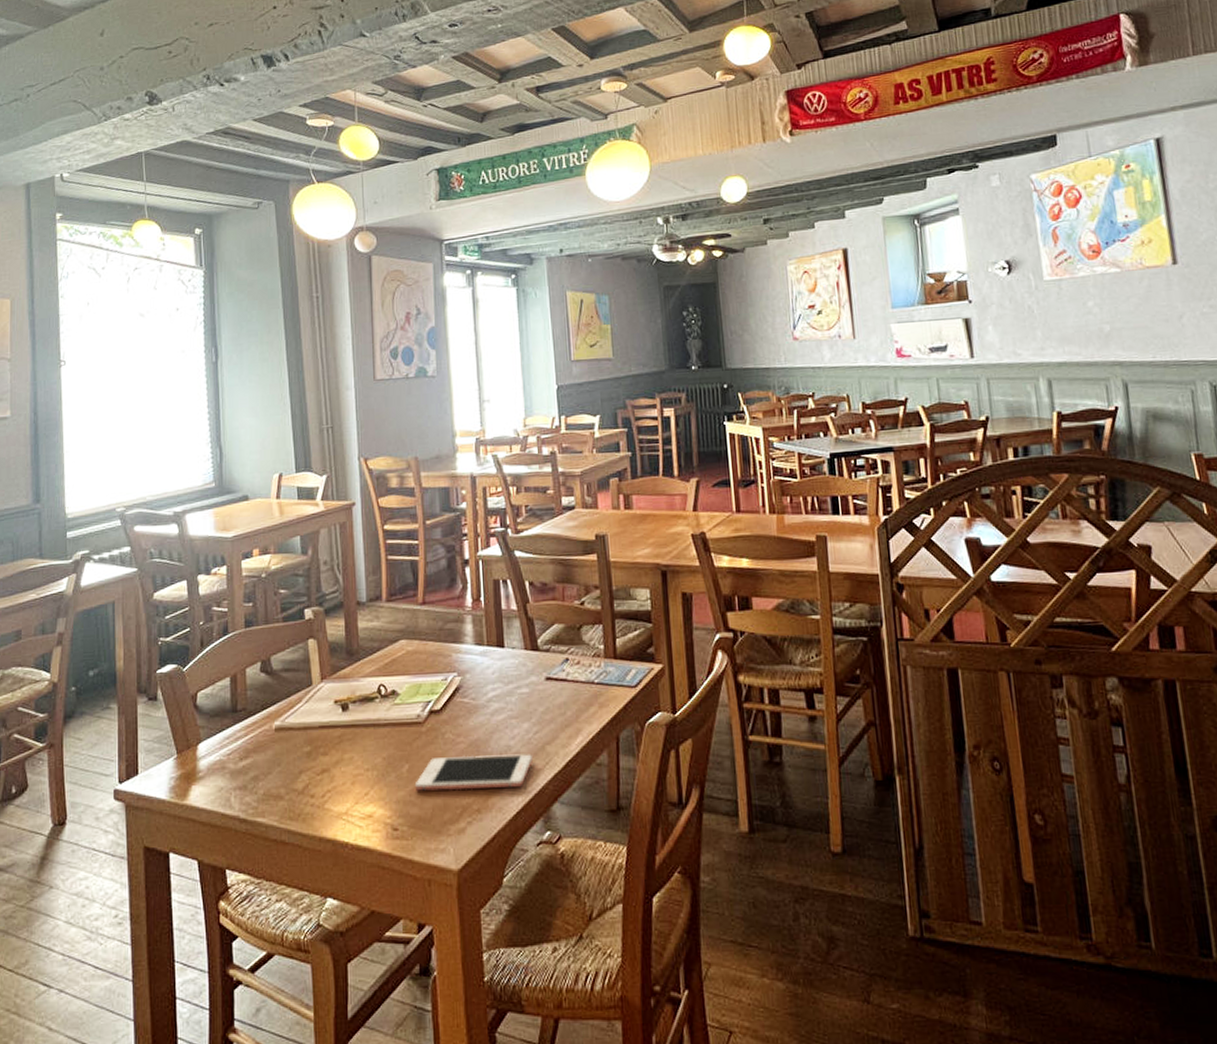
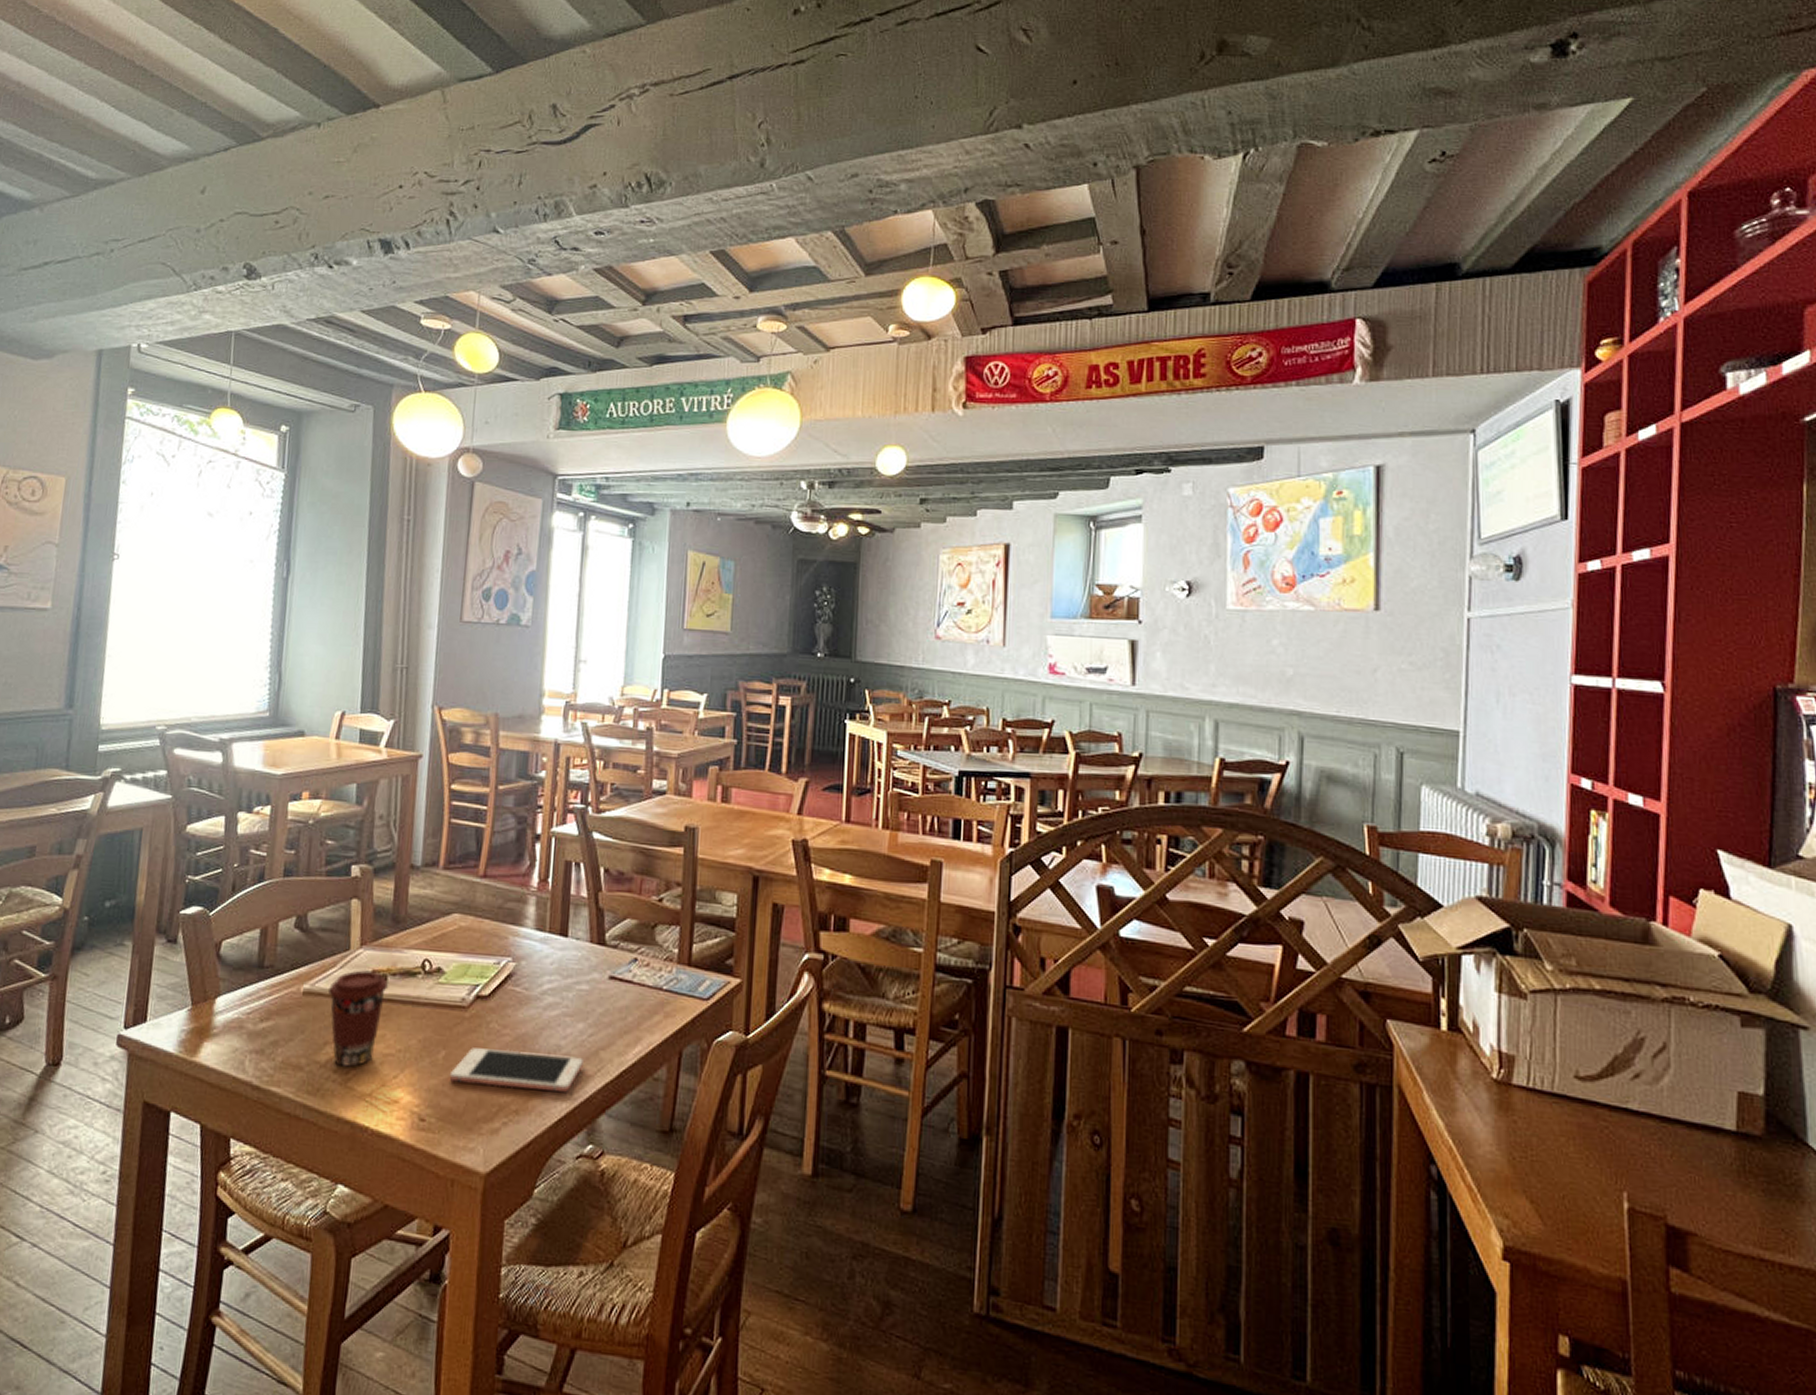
coffee cup: none [298,701,351,791] -> present [328,970,389,1067]

